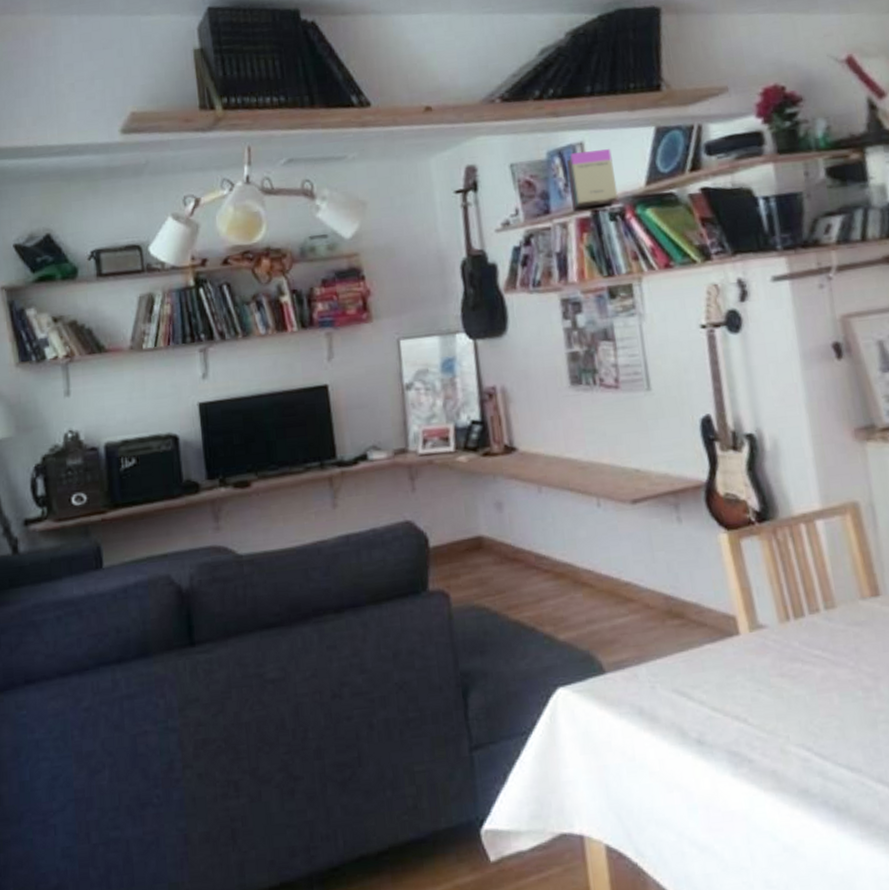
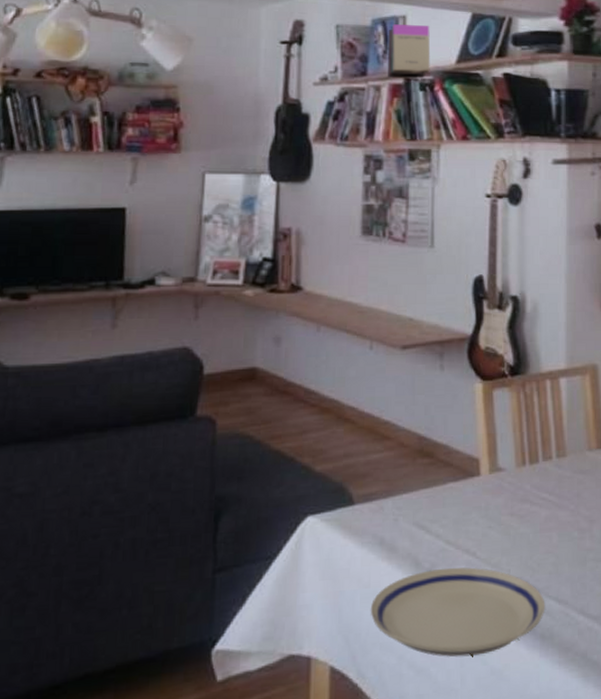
plate: none [639,735,836,834] -> present [370,567,545,658]

